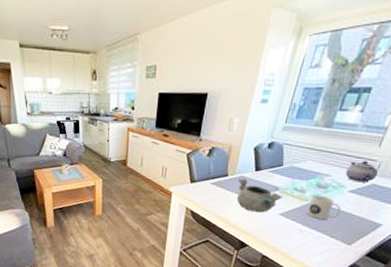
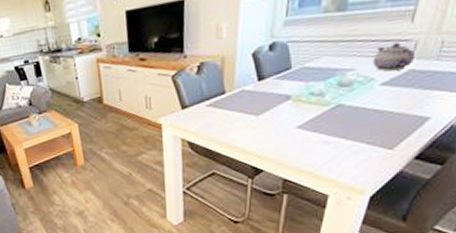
decorative bowl: present [237,178,283,213] -> none [239,92,297,131]
mug: present [306,194,341,219] -> none [330,95,374,125]

